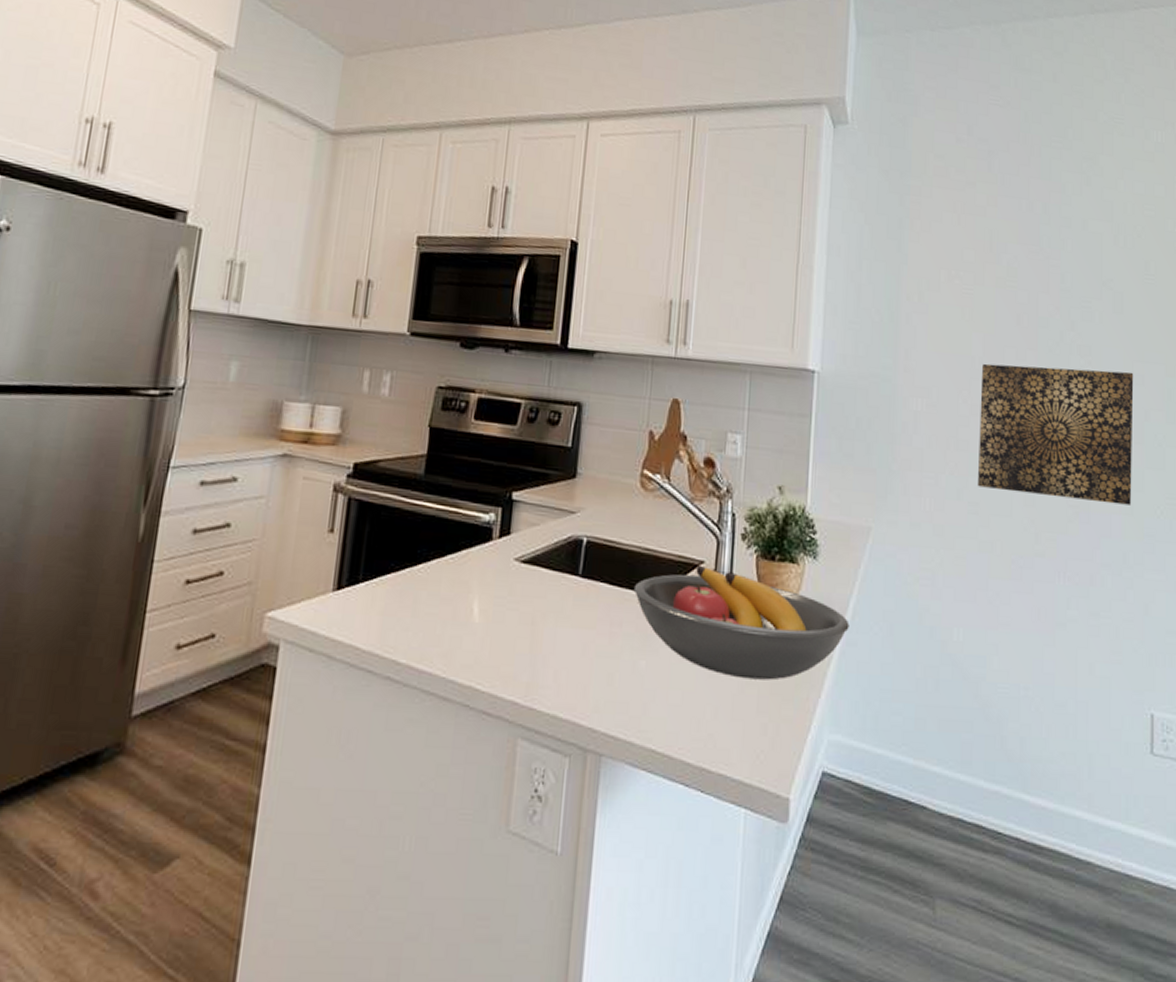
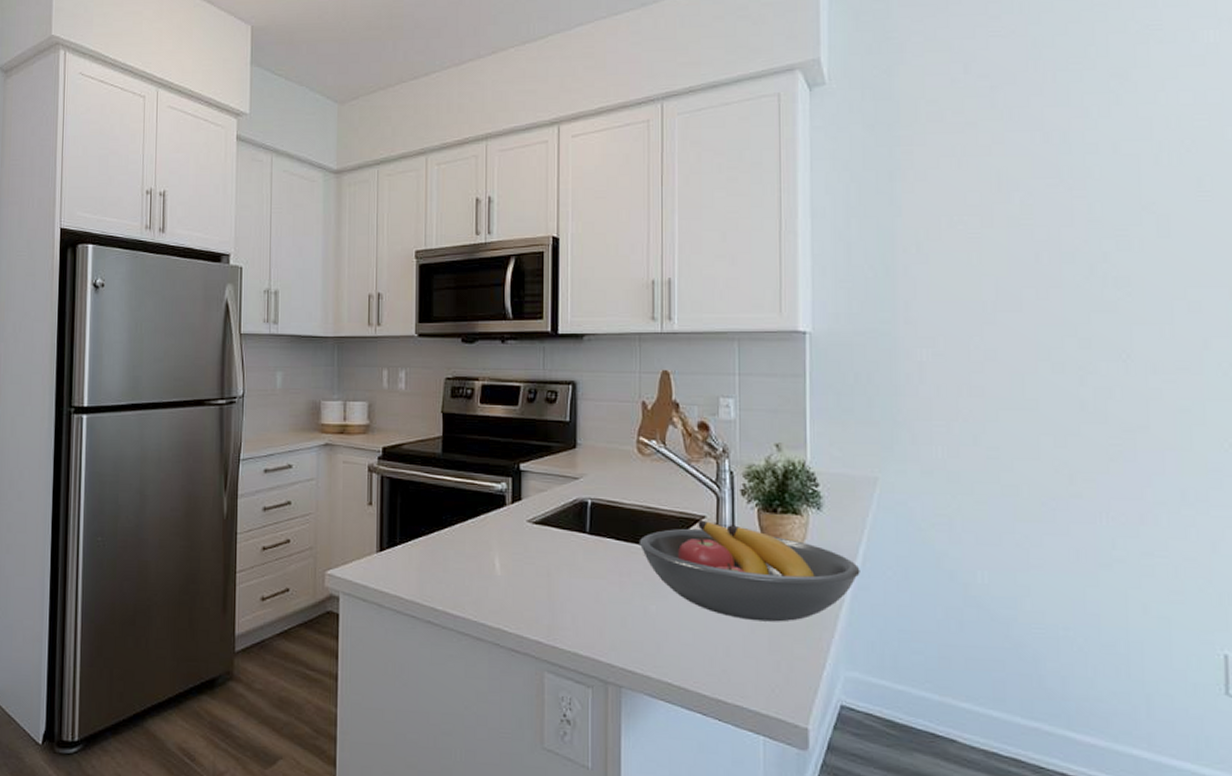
wall art: present [978,363,1134,505] -> none [995,299,1190,440]

